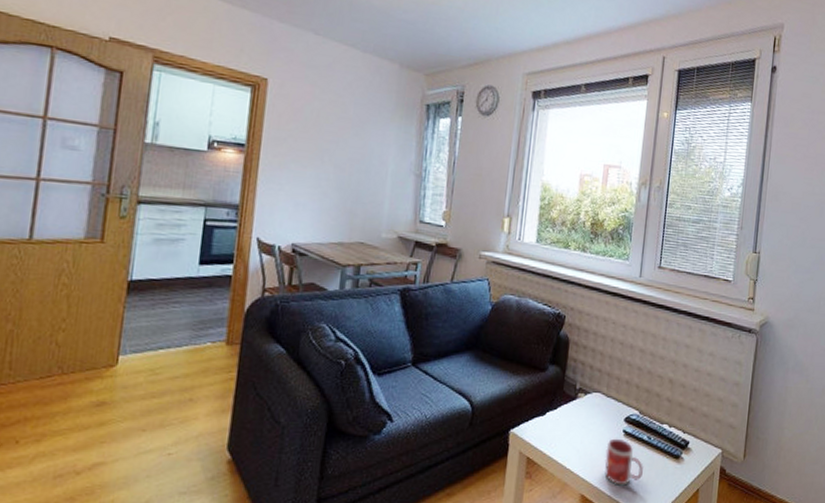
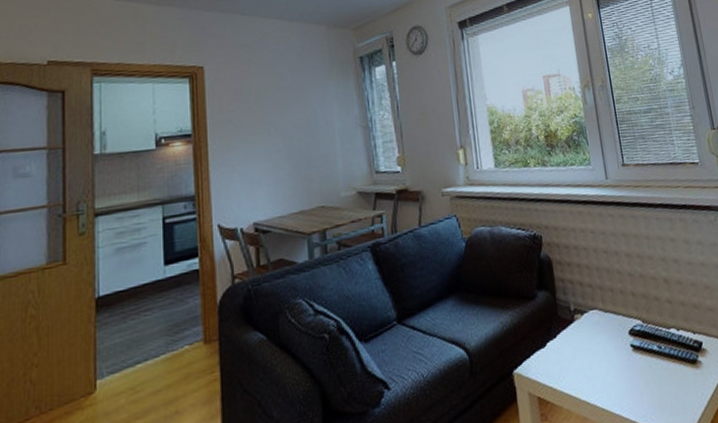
mug: present [604,438,643,486] -> none [617,354,663,407]

